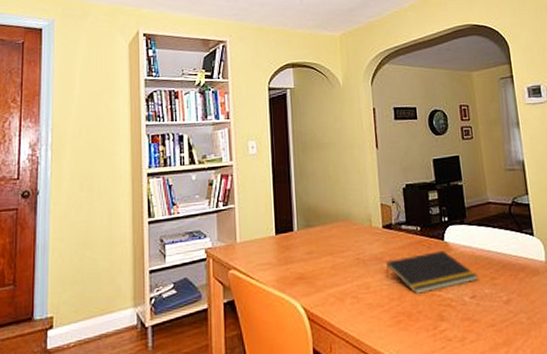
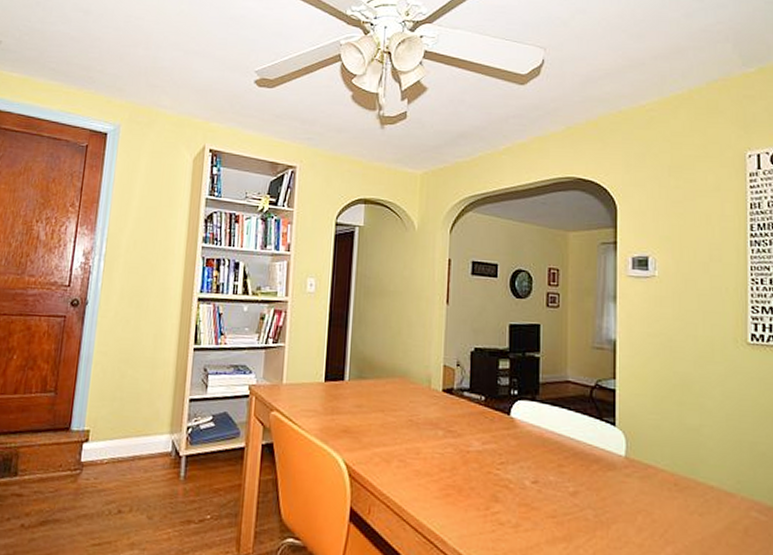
notepad: present [386,251,478,294] -> none [440,426,543,470]

